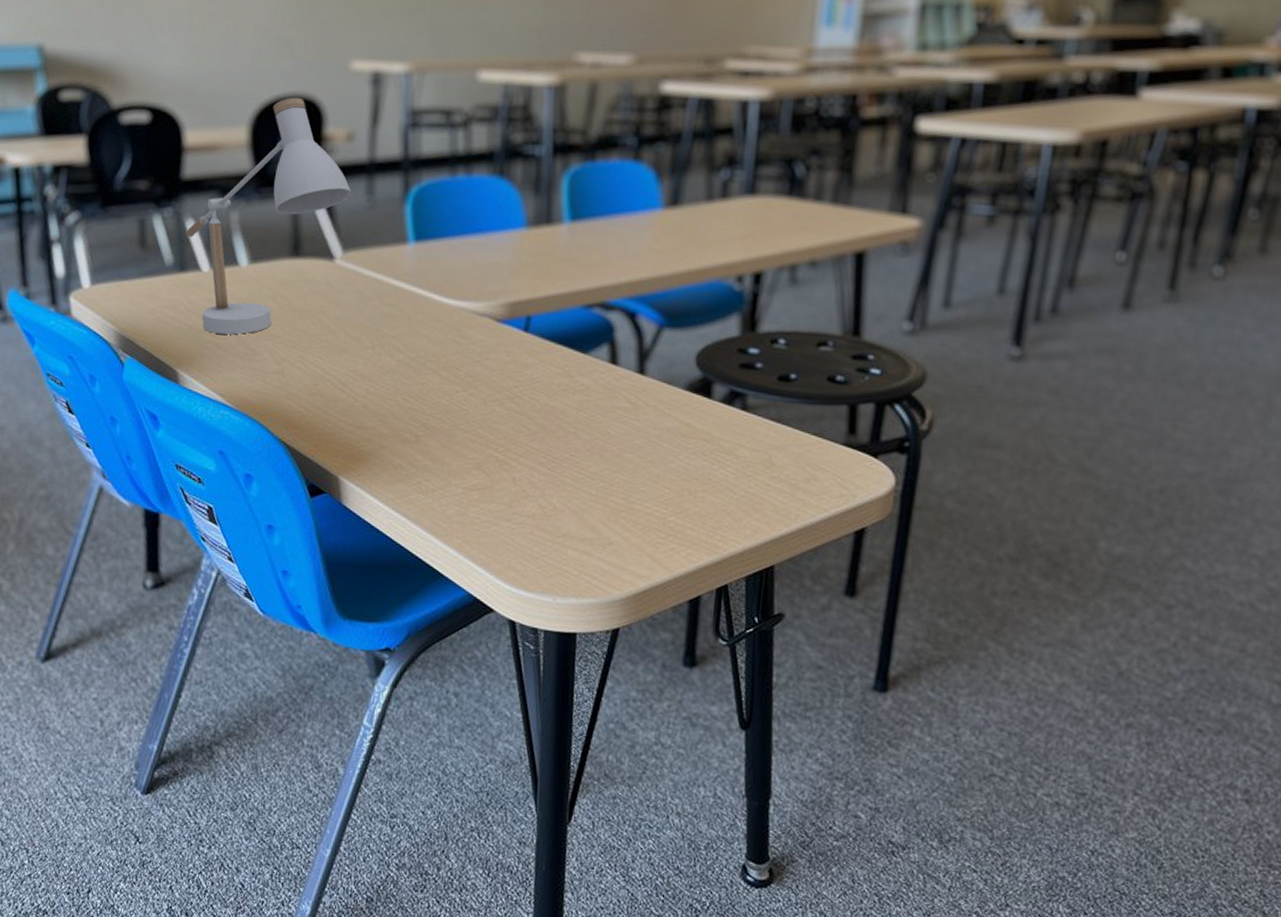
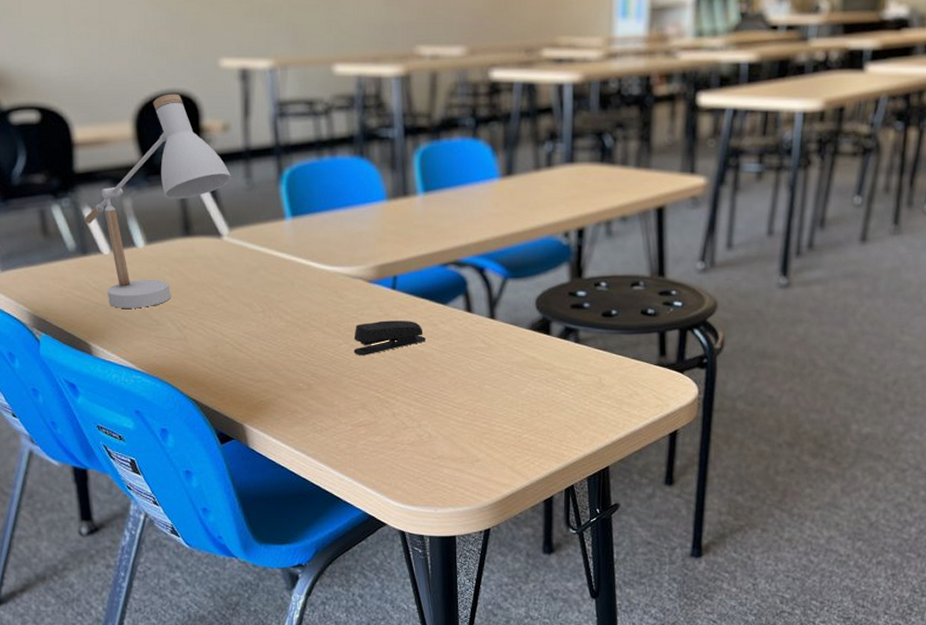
stapler: none [472,367,560,407] -> present [353,320,427,356]

